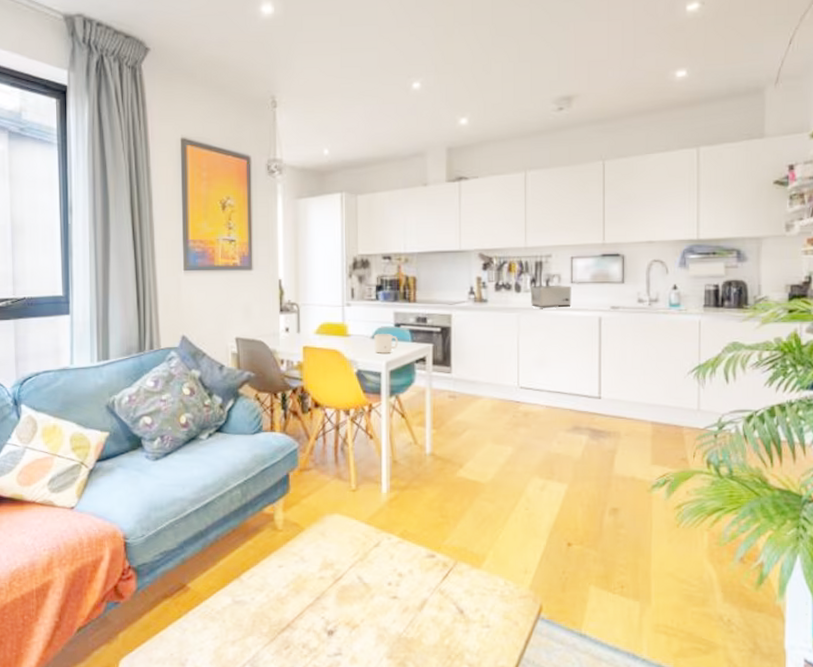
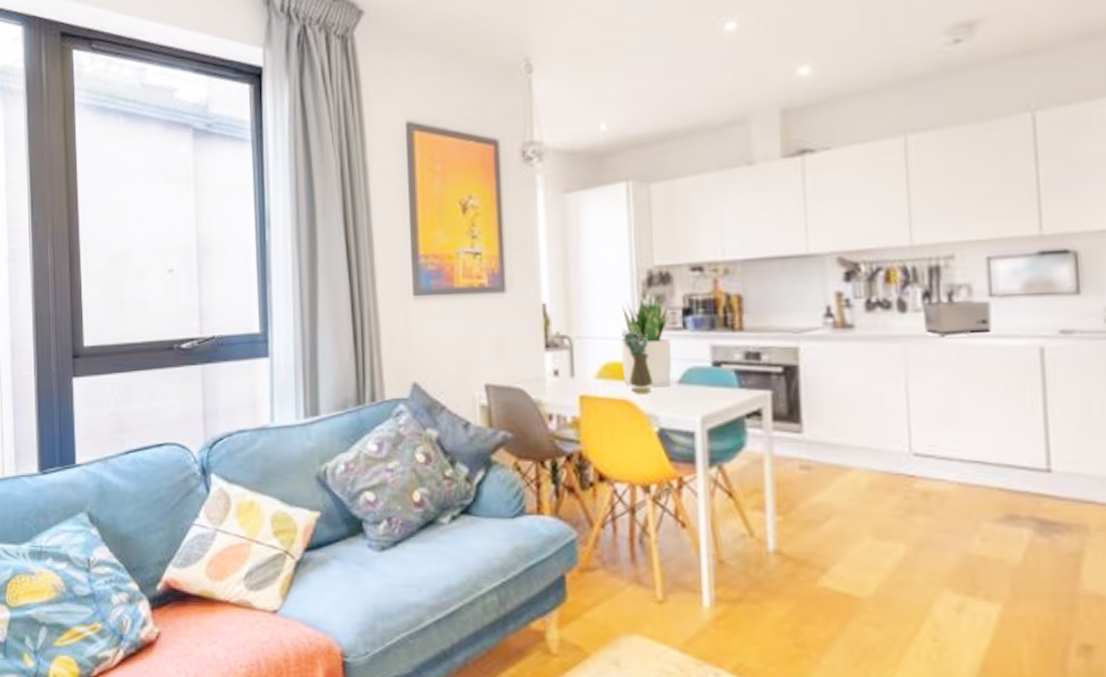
planter: none [333,274,368,341] -> present [621,294,672,388]
vase: none [334,299,354,346] -> present [622,329,653,395]
mug: present [374,334,399,353] -> none [682,376,719,405]

